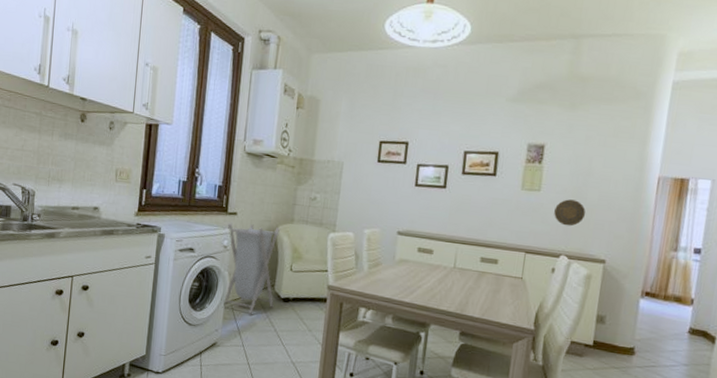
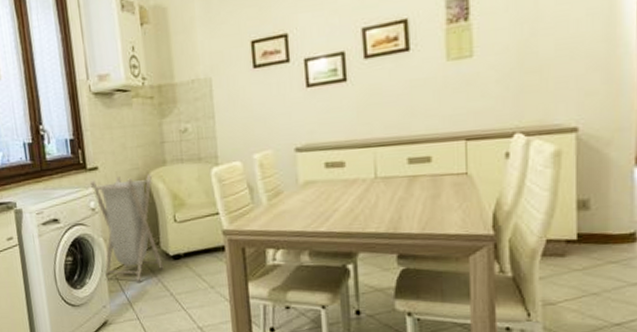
decorative plate: present [554,199,586,227] -> none [497,57,541,95]

